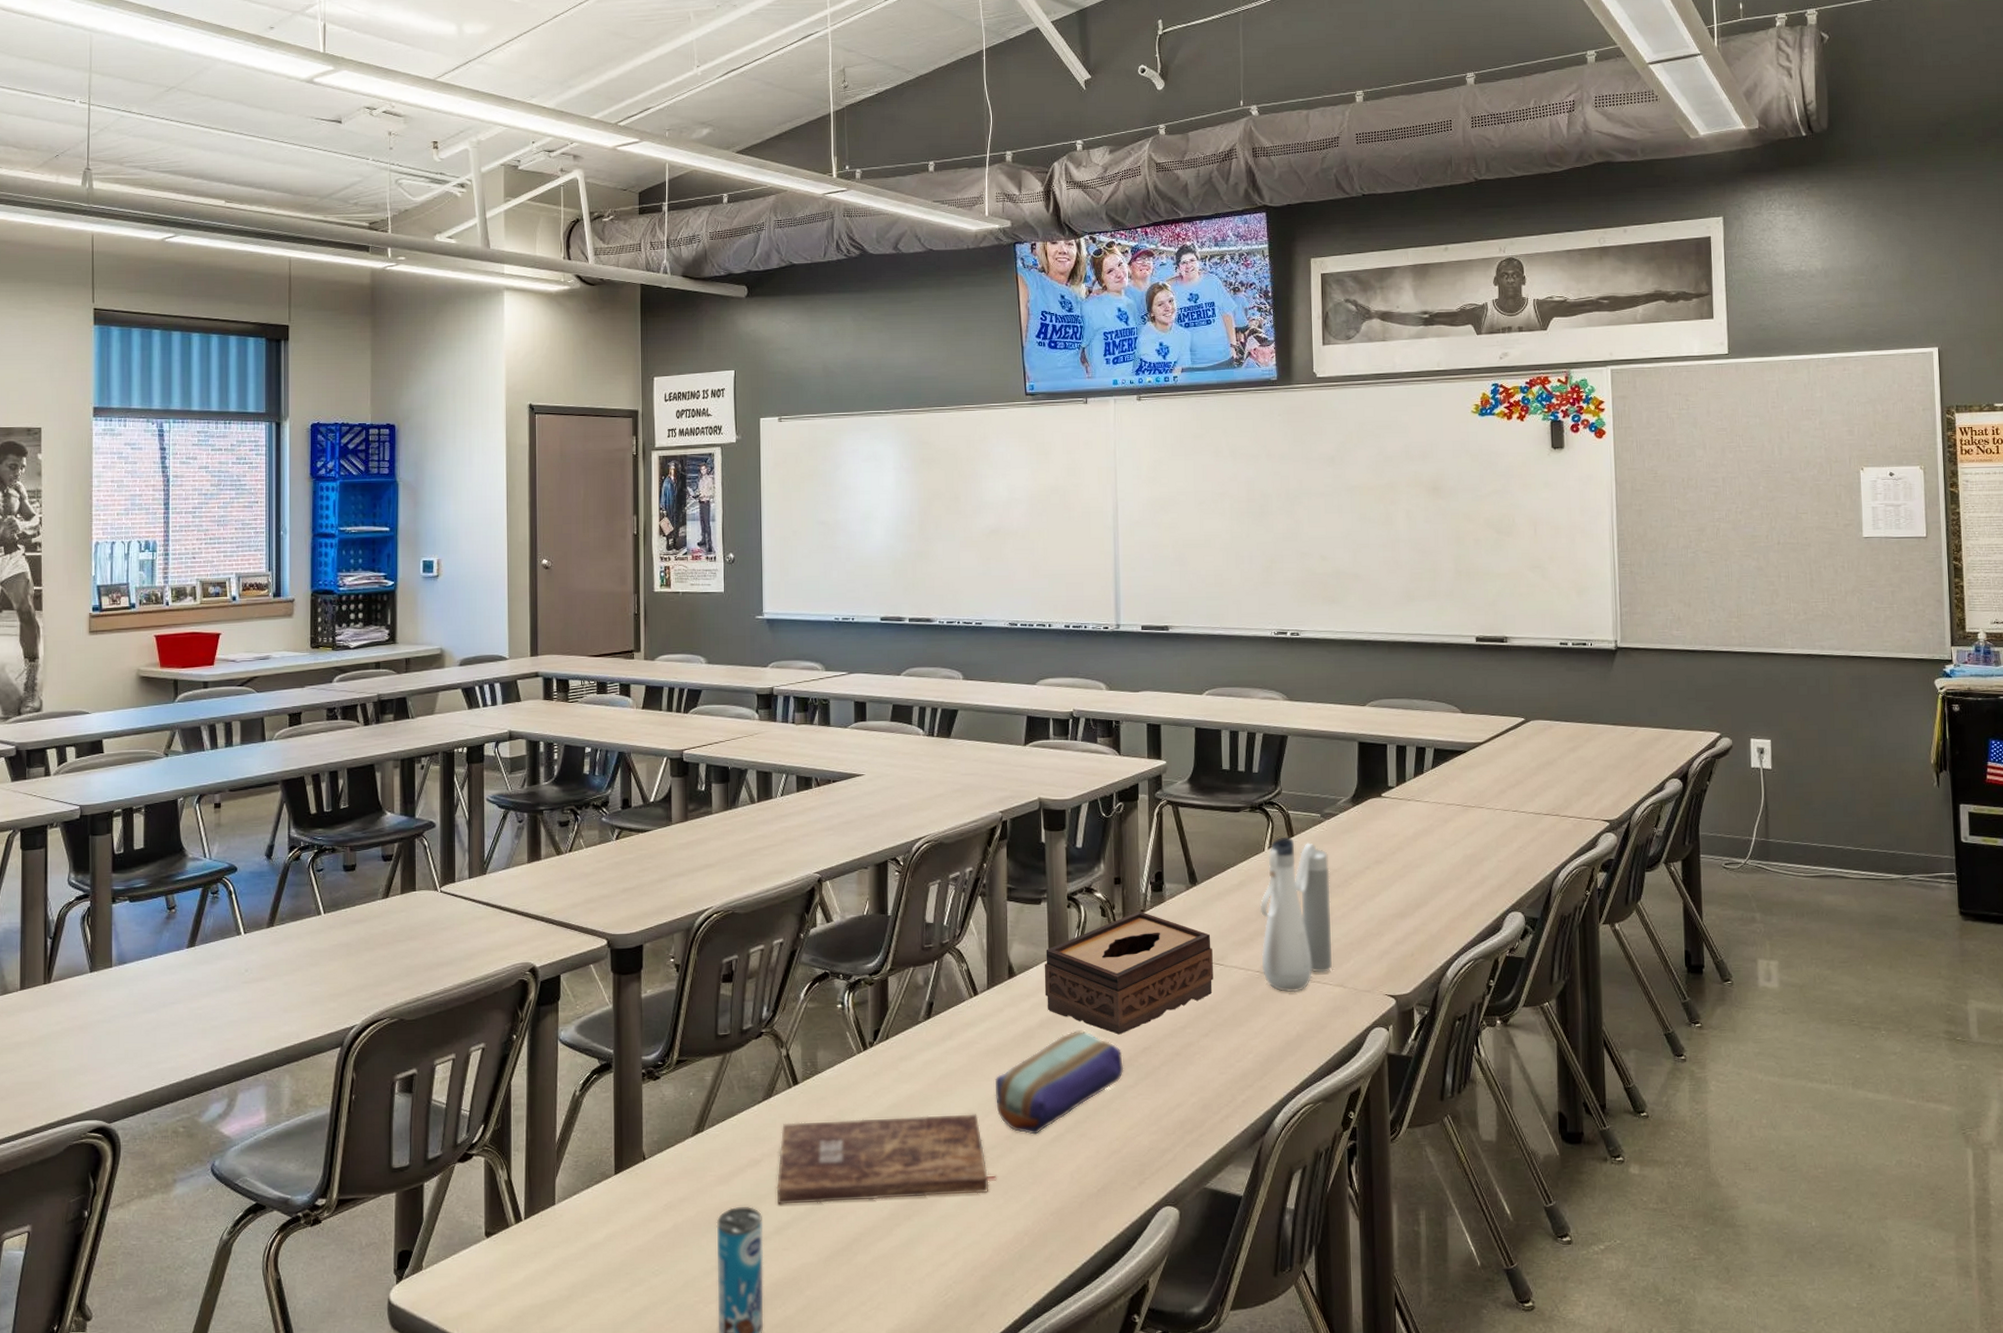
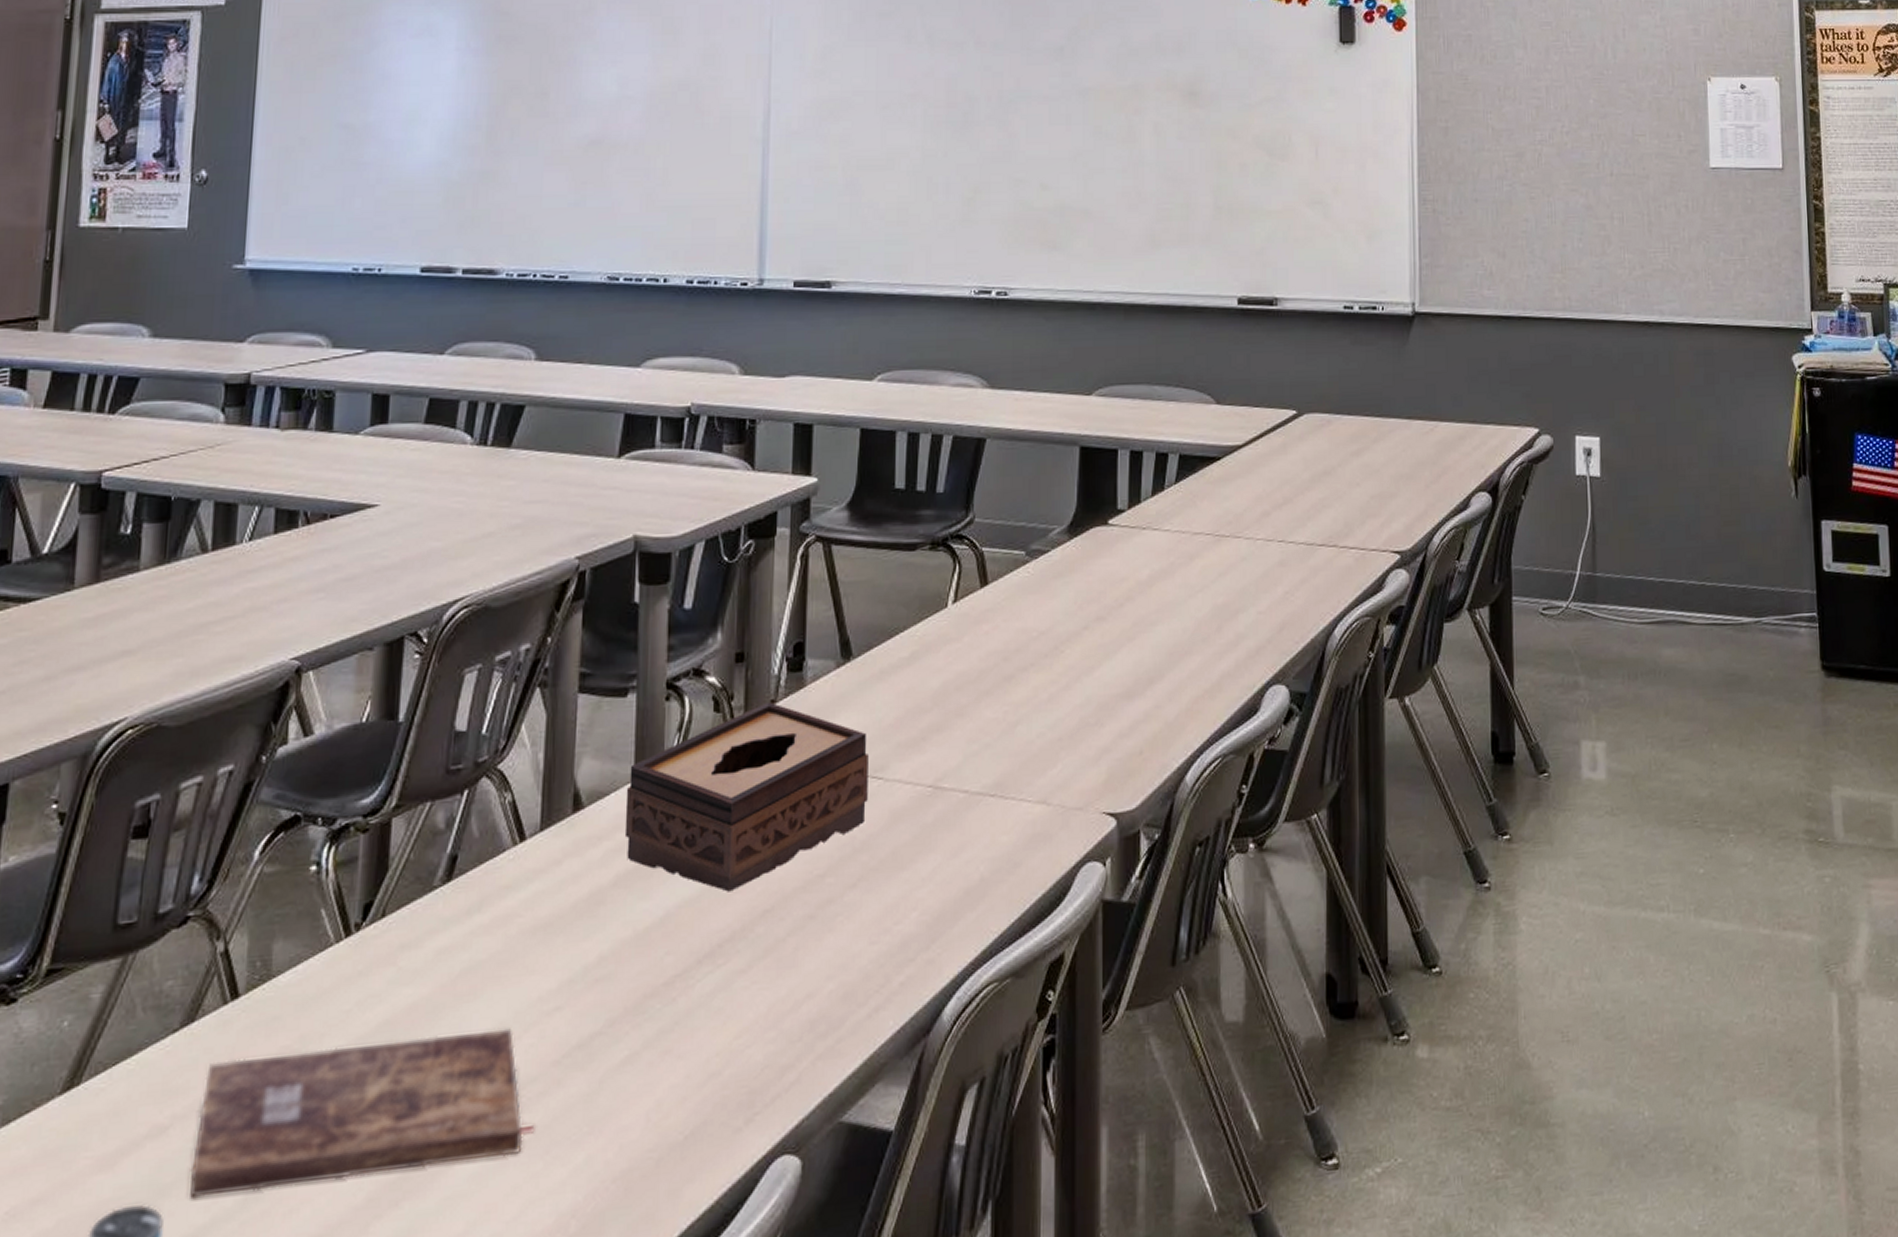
pencil case: present [994,1030,1124,1135] -> none [541,888,734,1056]
water bottle: present [1260,837,1333,993] -> none [935,585,1035,816]

